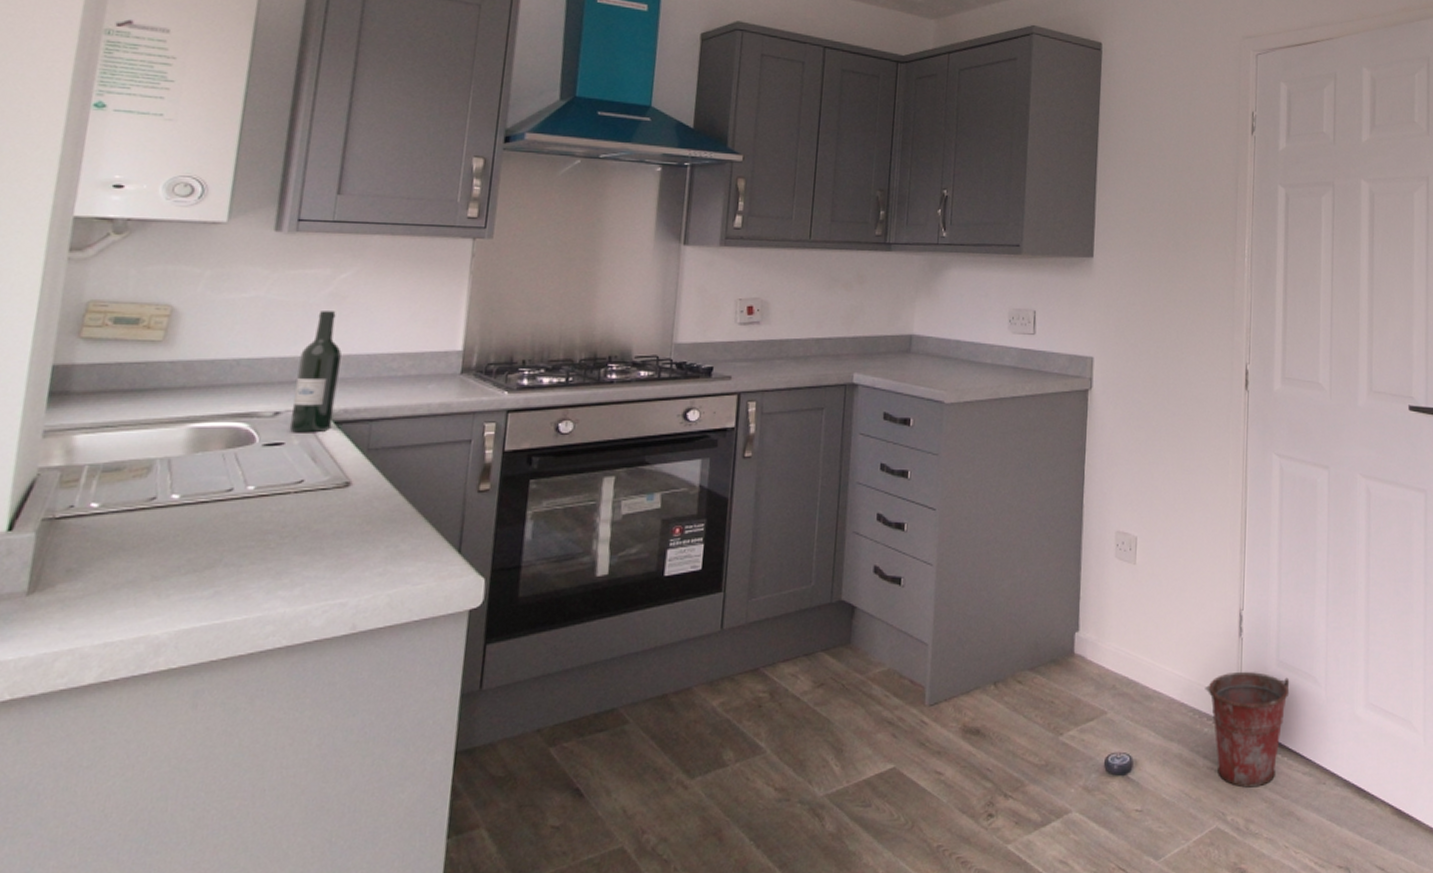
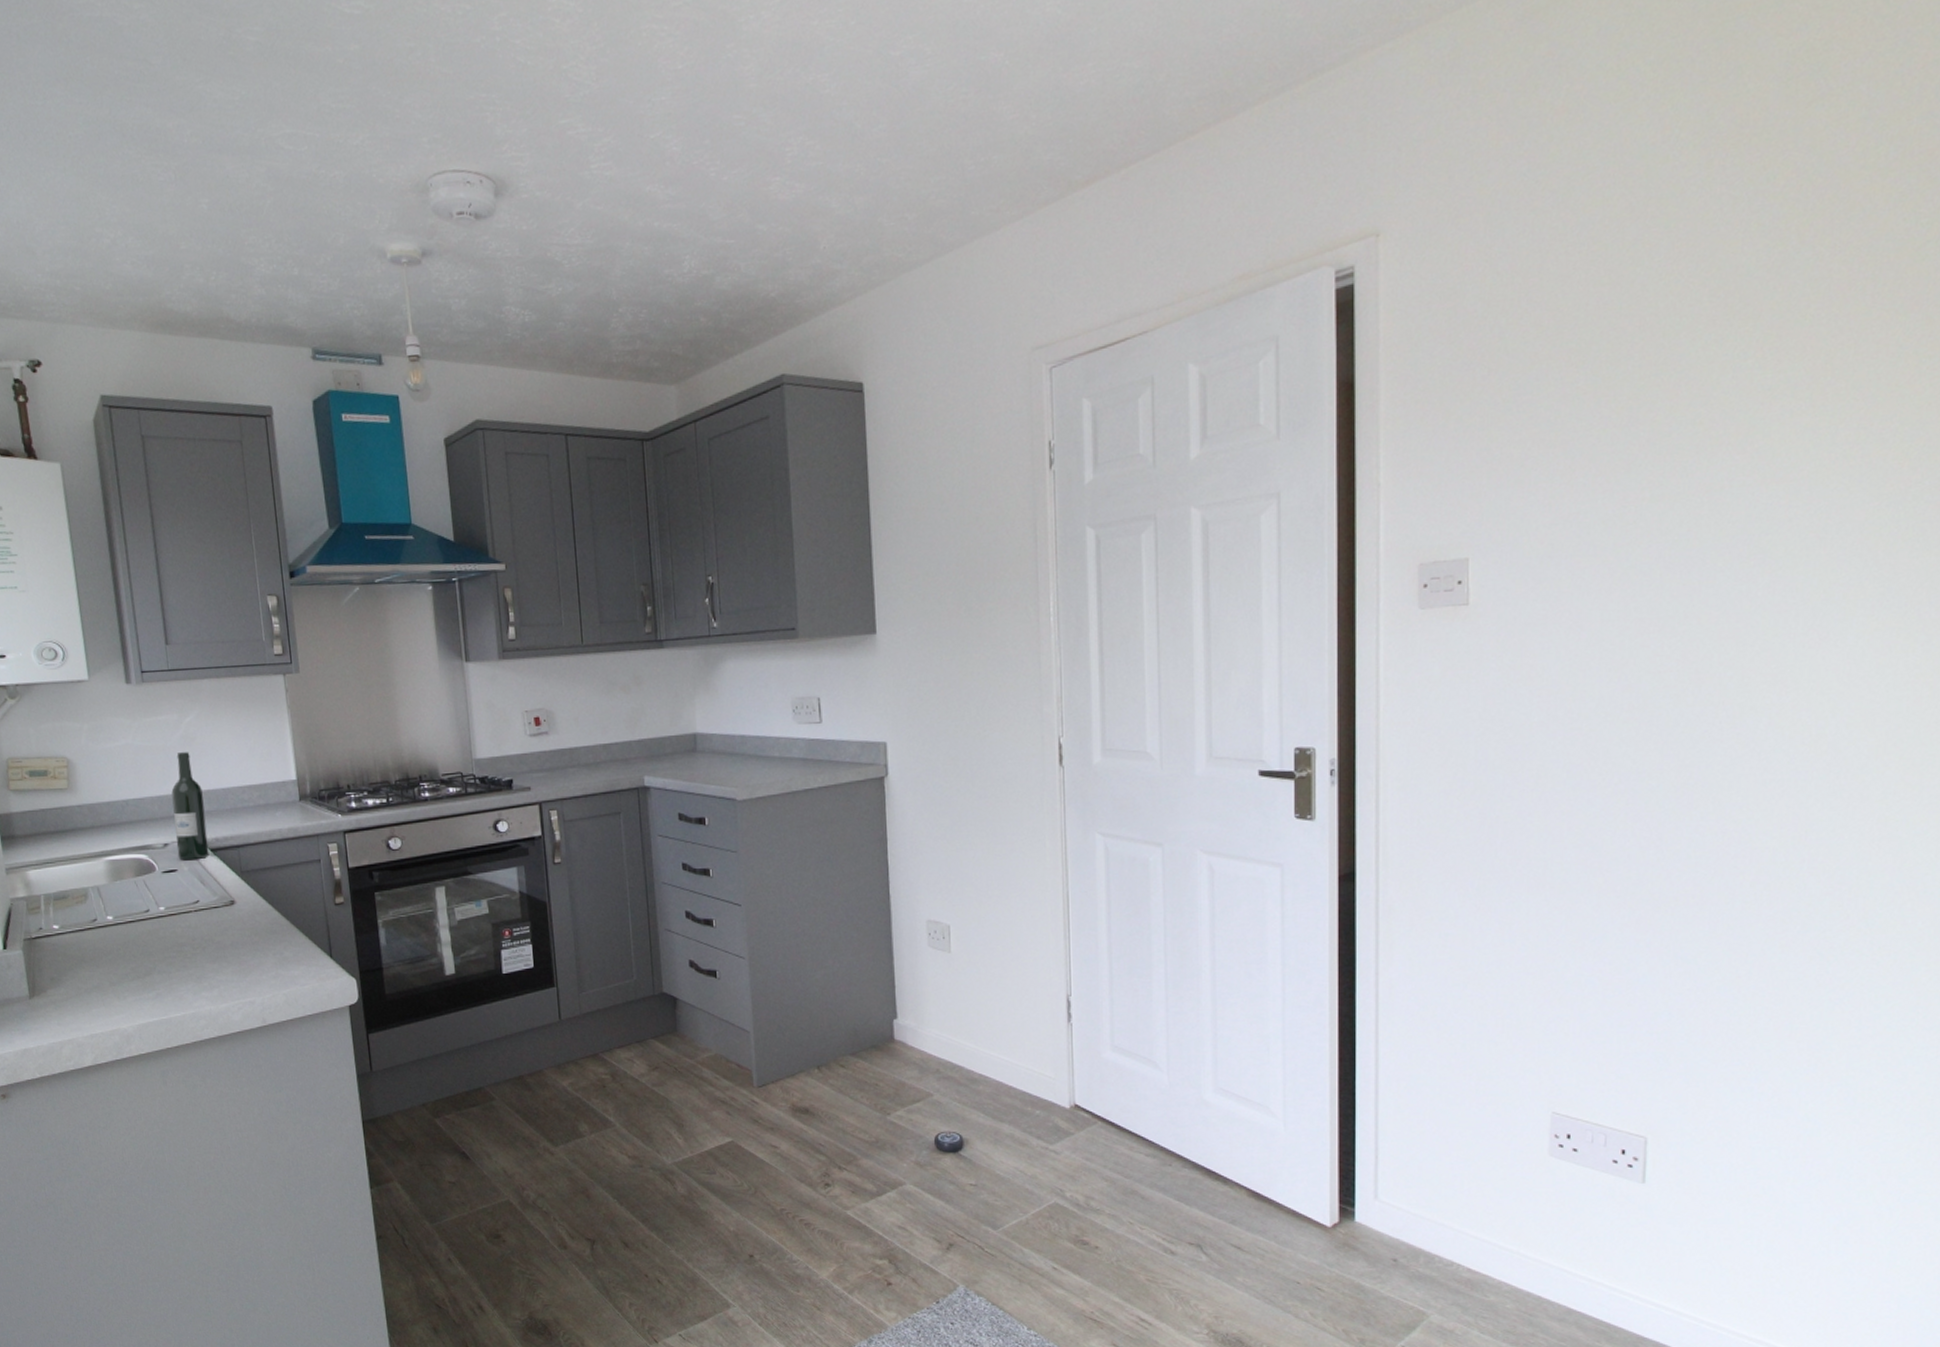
bucket: present [1205,671,1290,788] -> none [1034,1056,1127,1167]

